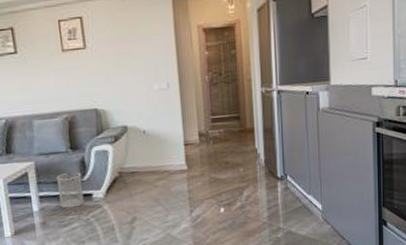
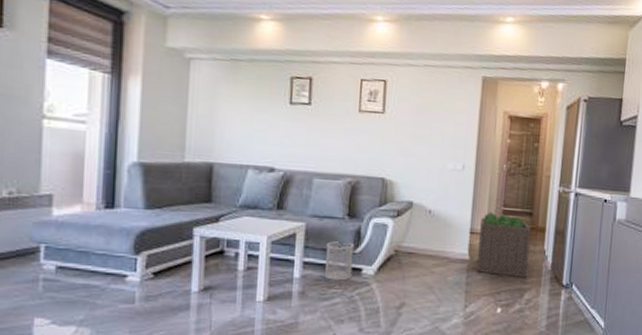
planter: none [192,122,244,180] -> present [477,212,531,279]

